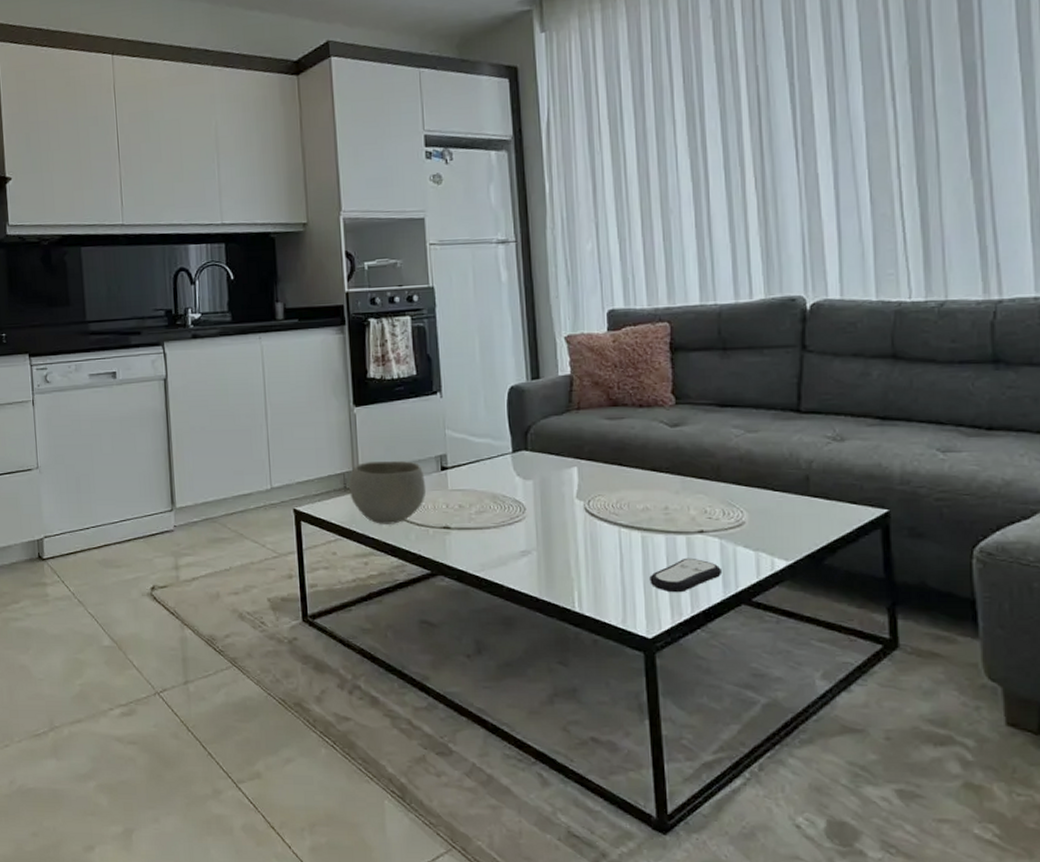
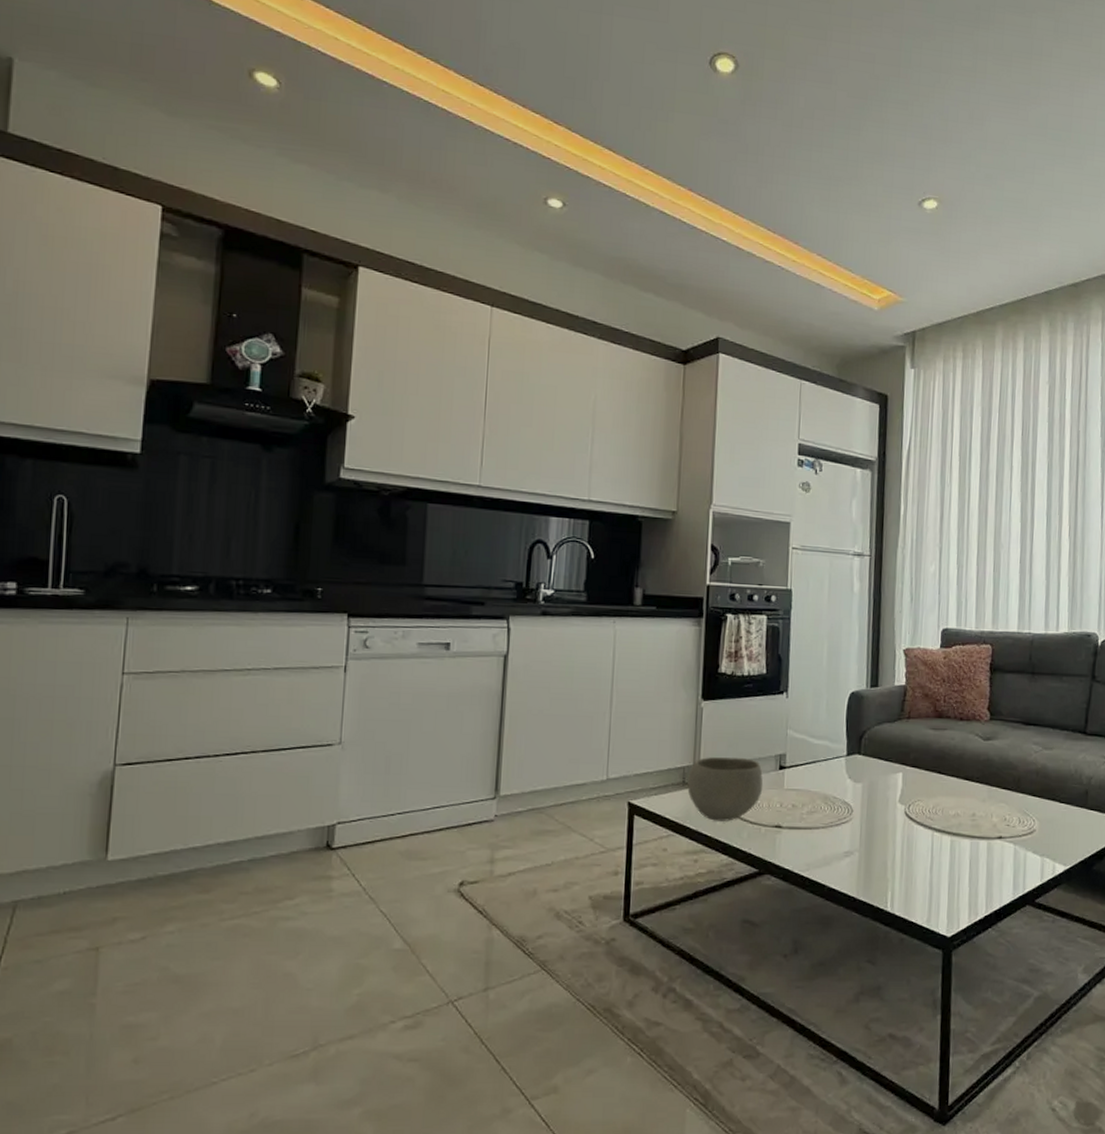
remote control: present [649,557,723,593] -> none [953,861,1014,894]

